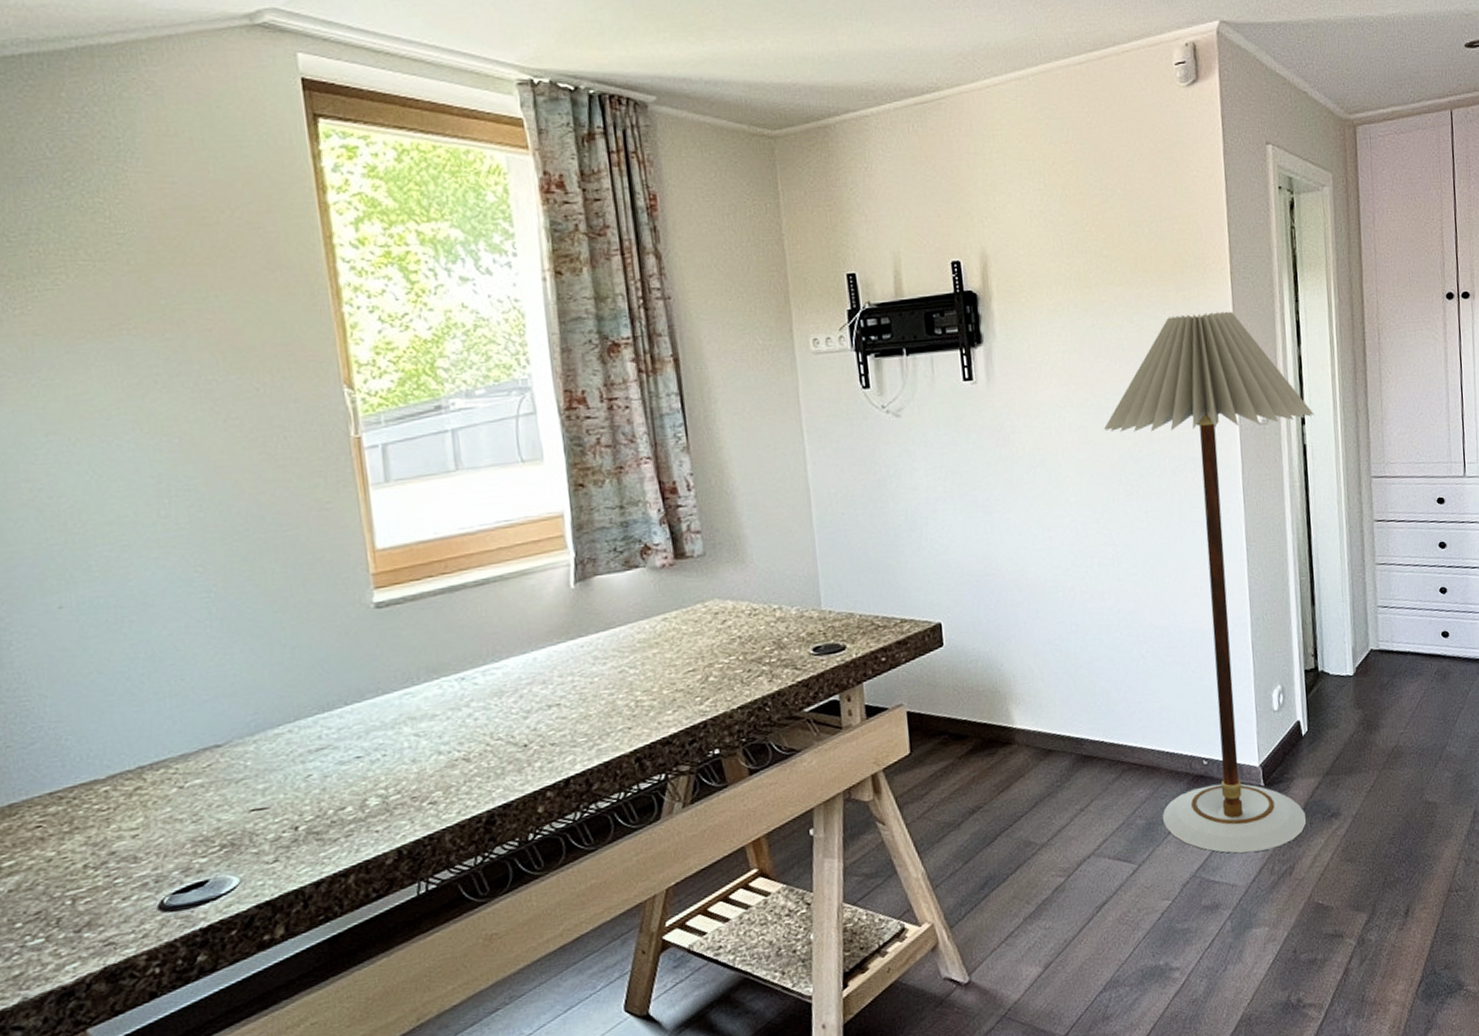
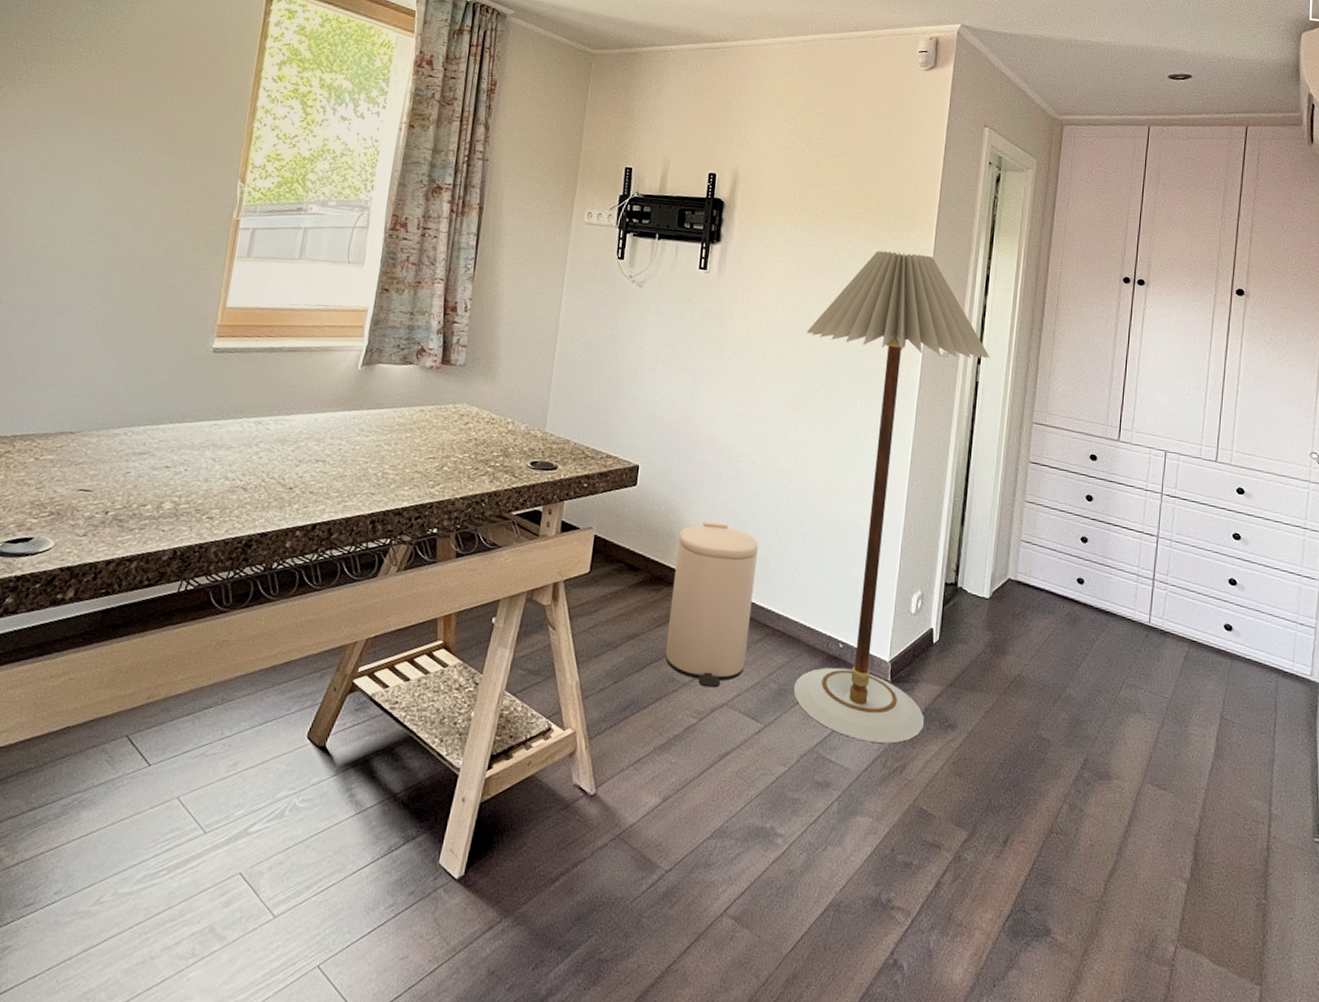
pedal bin: none [1004,663,1105,843] -> present [665,521,759,688]

